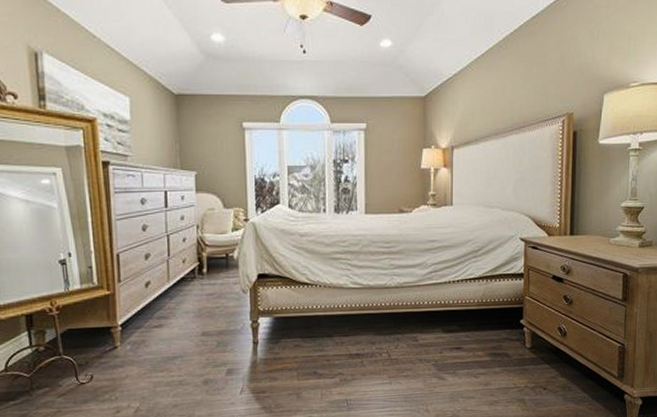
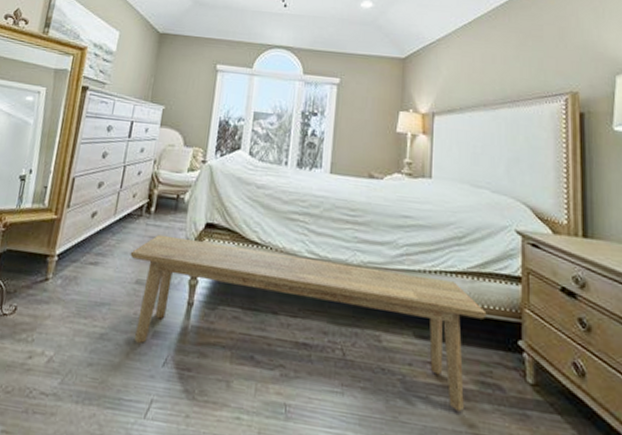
bench: none [191,285,498,382] -> present [130,234,487,413]

